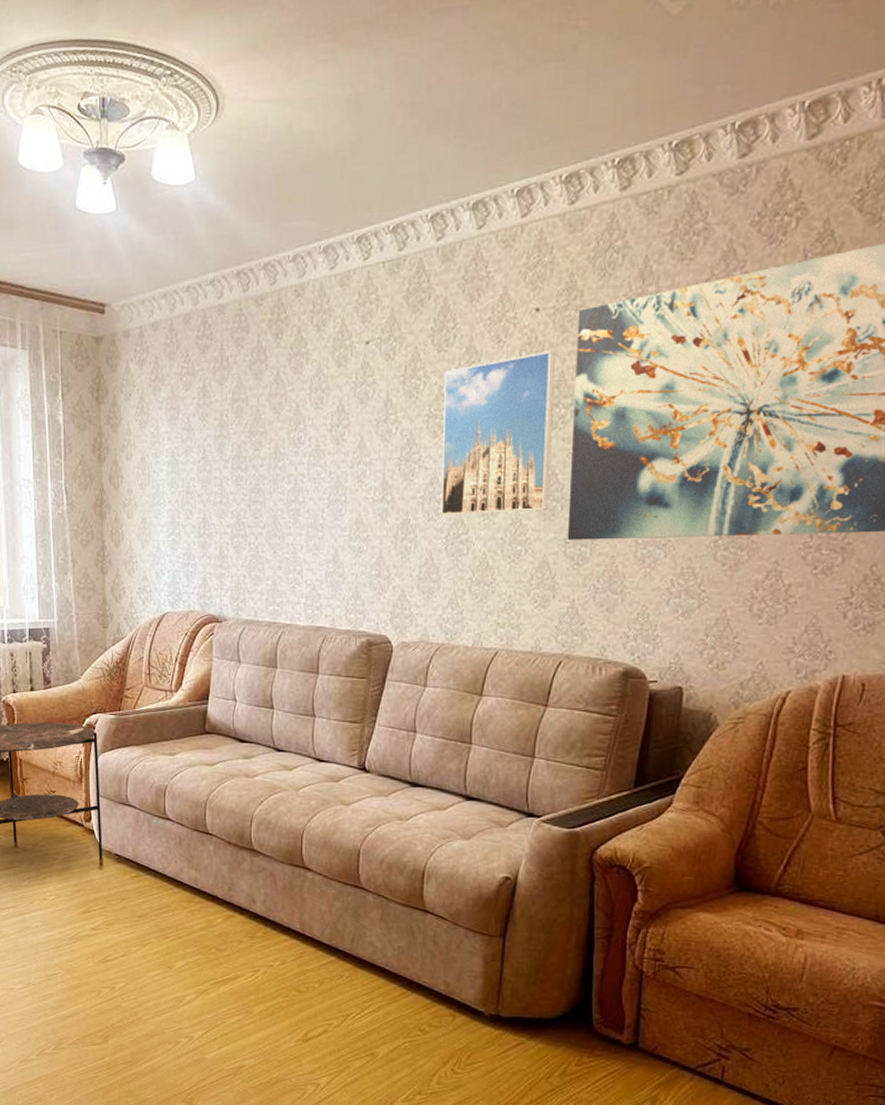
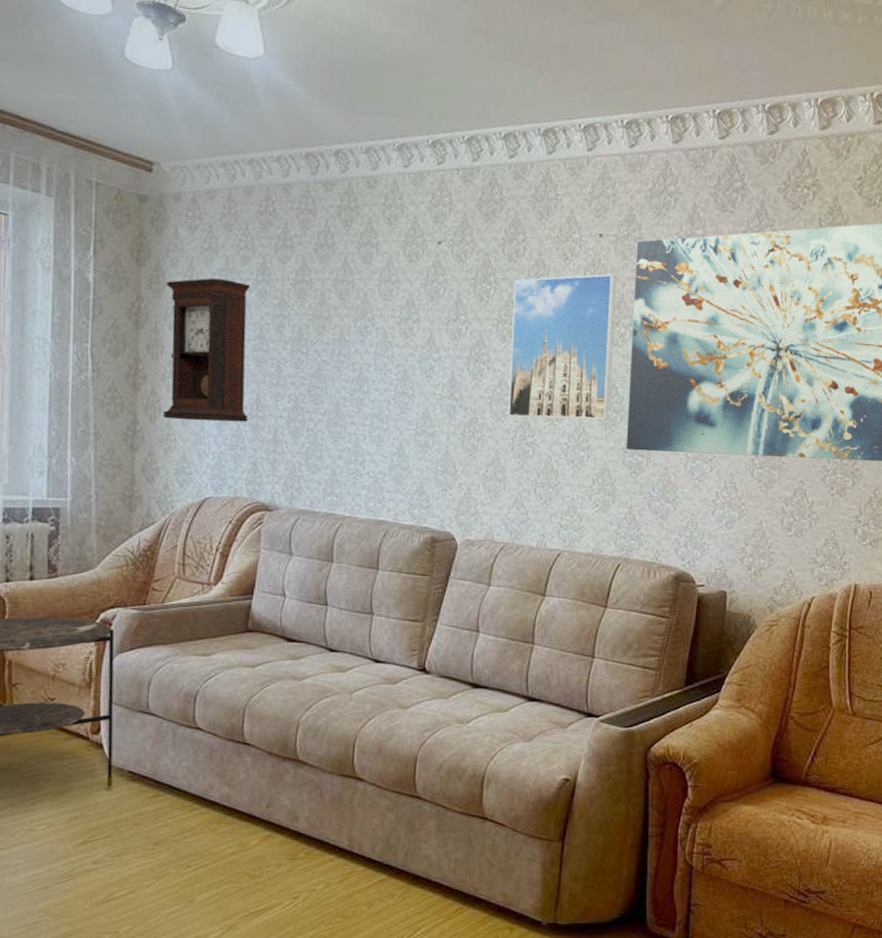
pendulum clock: none [122,407,197,543] -> present [163,278,251,422]

